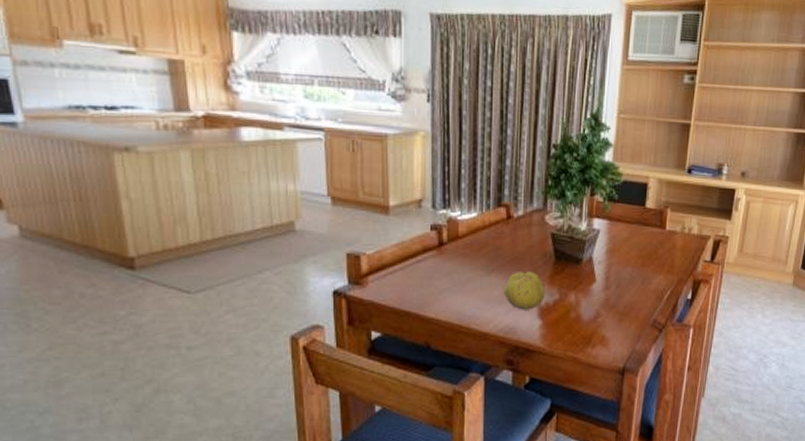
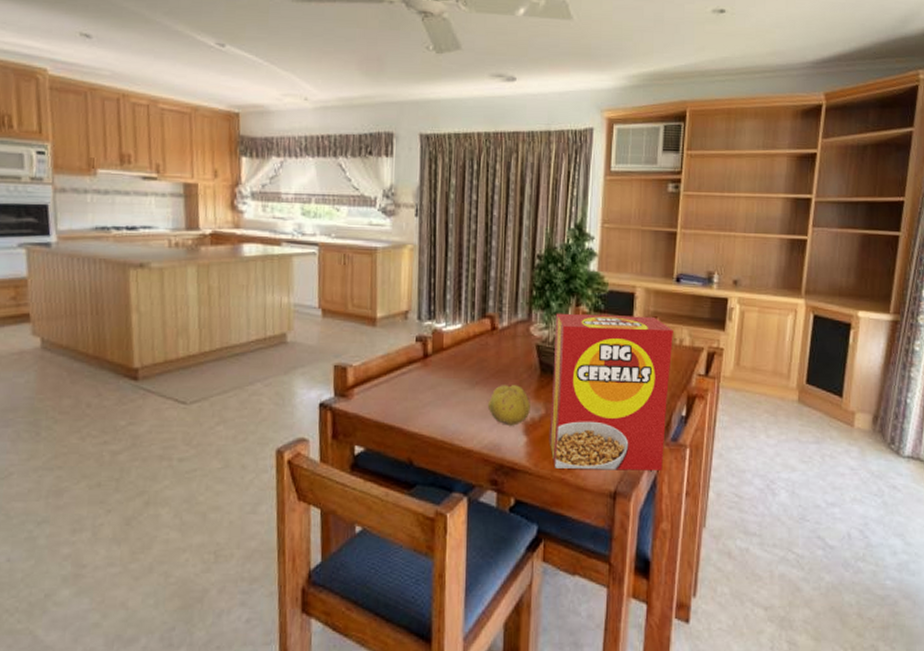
cereal box: none [562,202,683,349] -> present [549,313,673,471]

